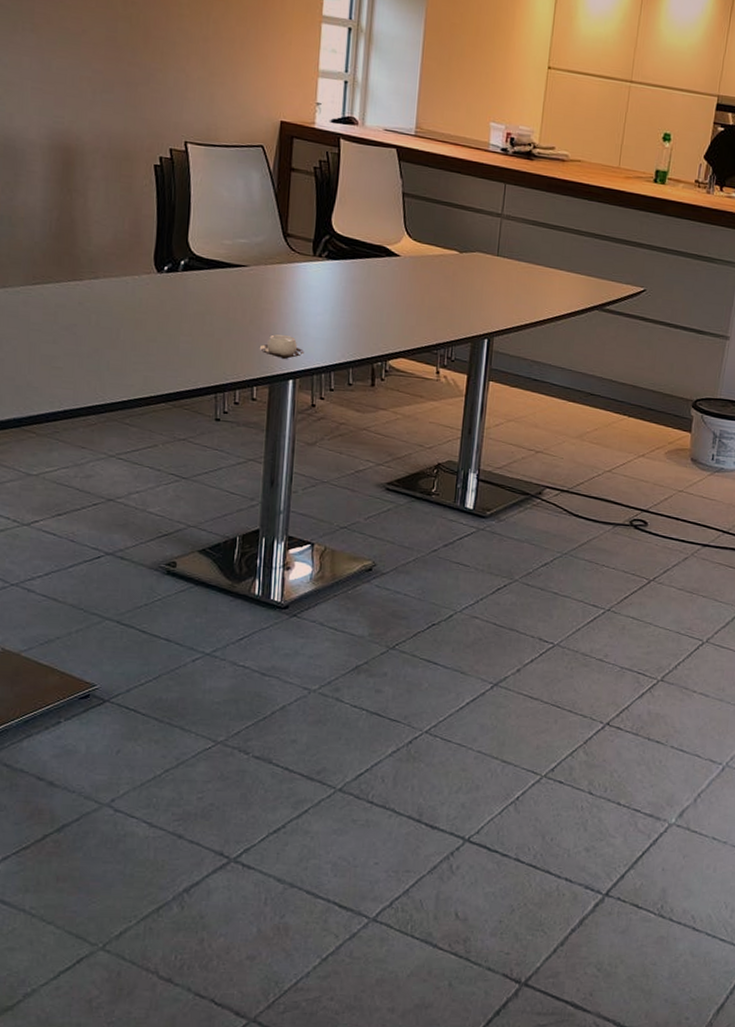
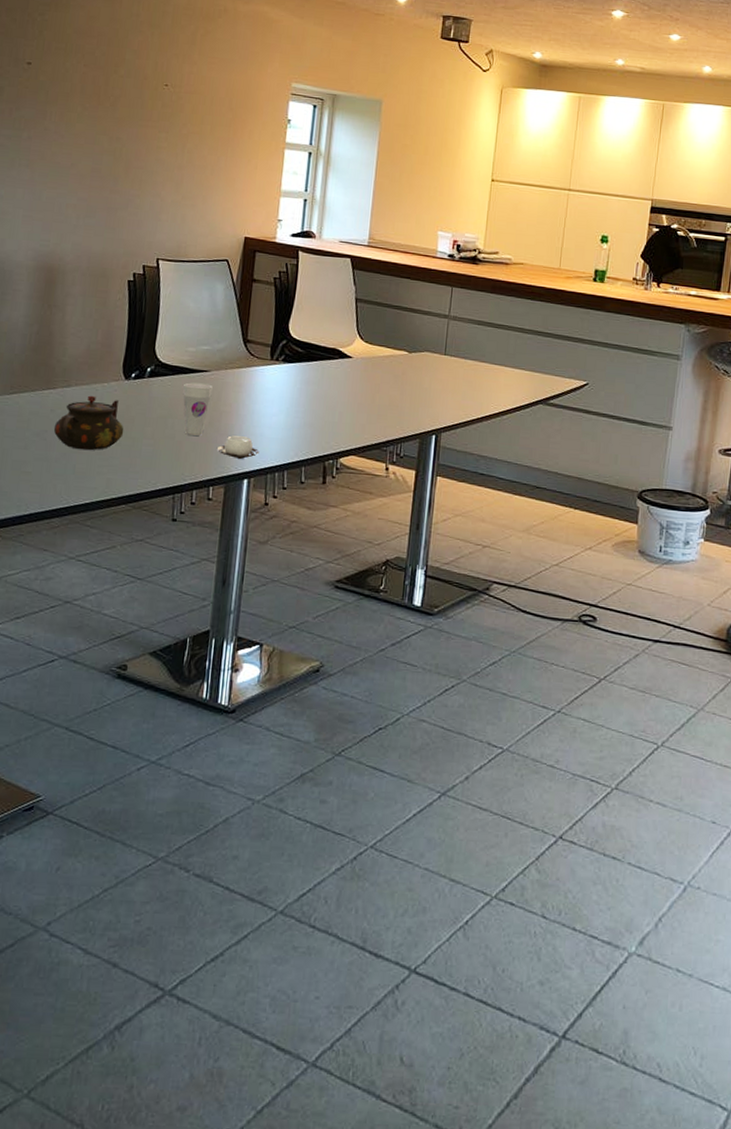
teapot: none [83,288,160,347] -> present [53,395,124,451]
cup: none [220,277,252,335] -> present [183,382,213,437]

